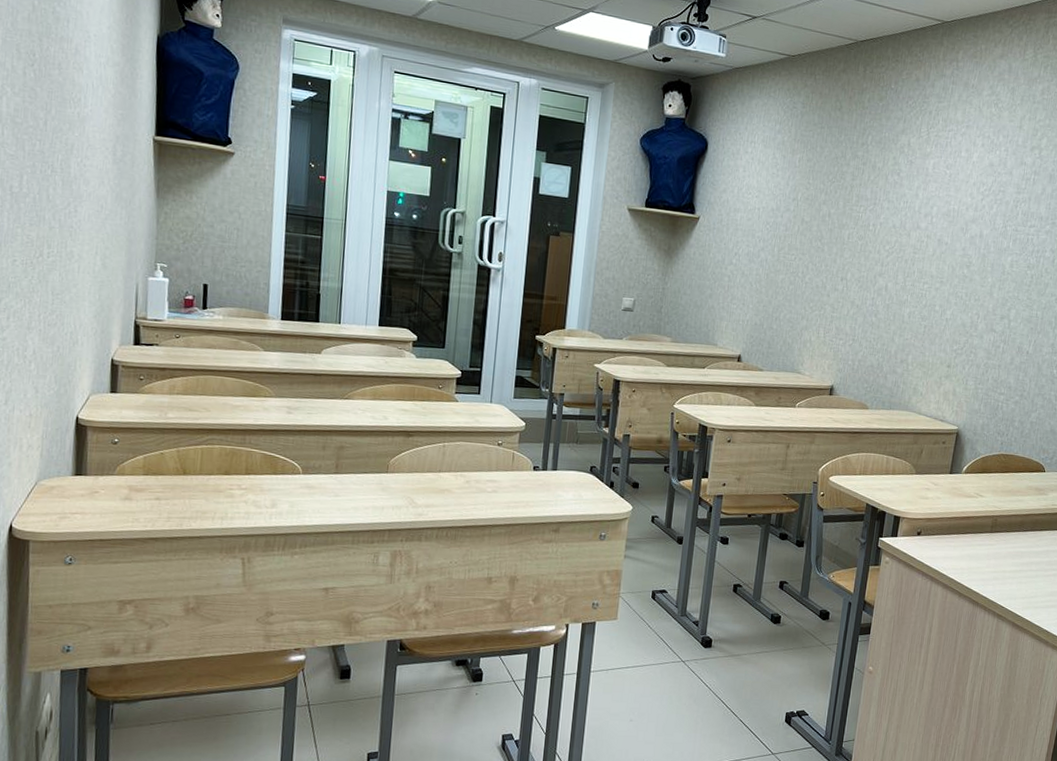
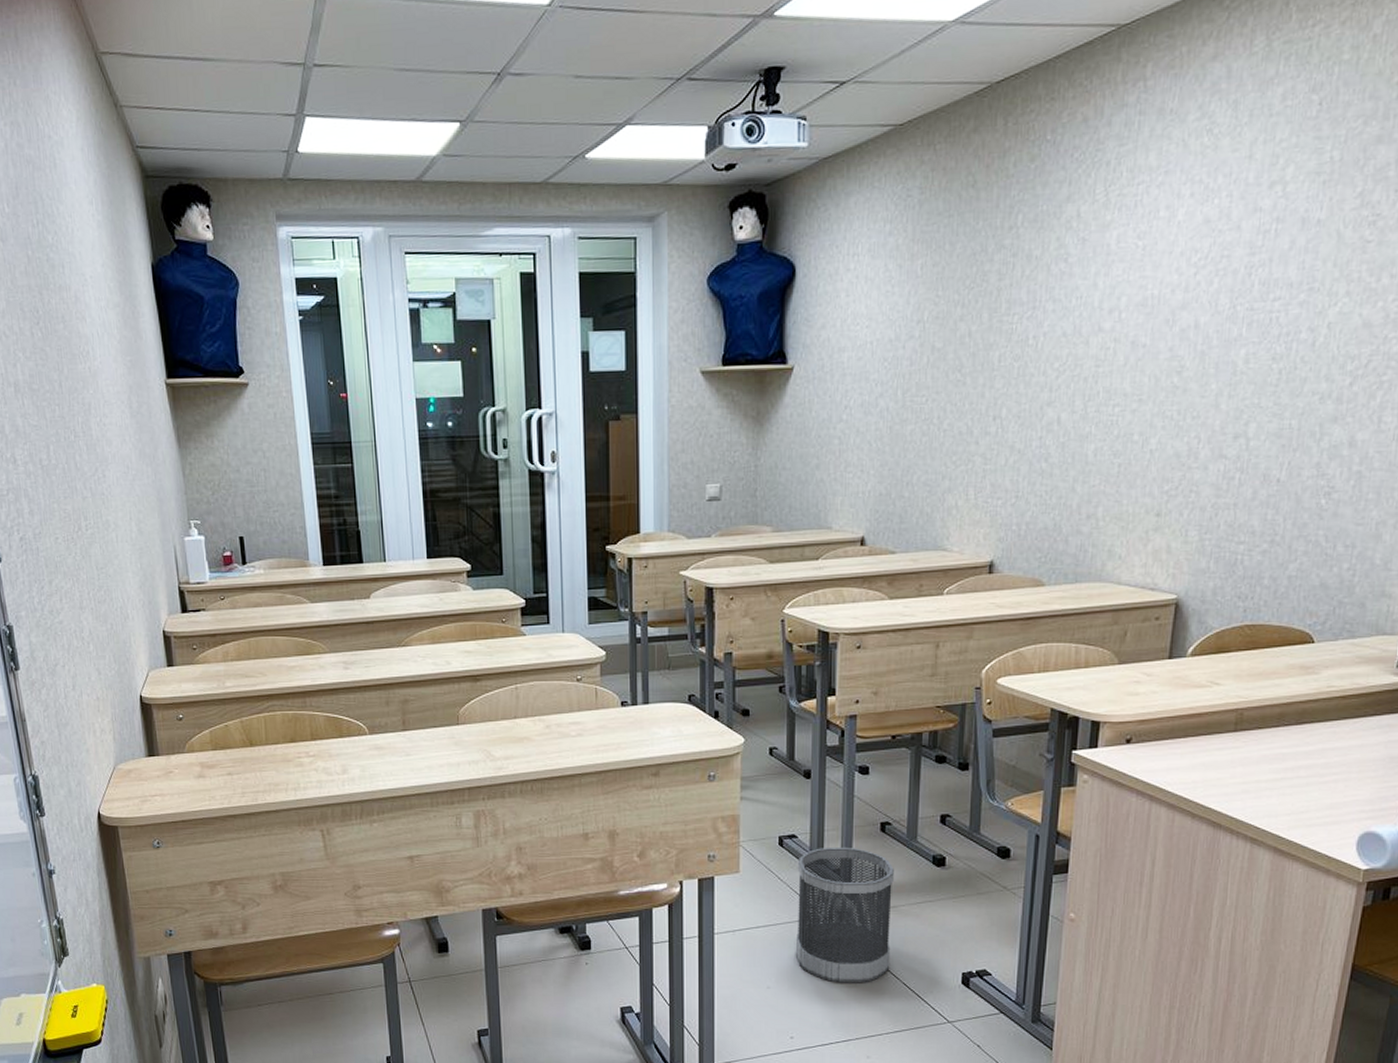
wastebasket: none [656,602,741,719] -> present [795,846,894,983]

